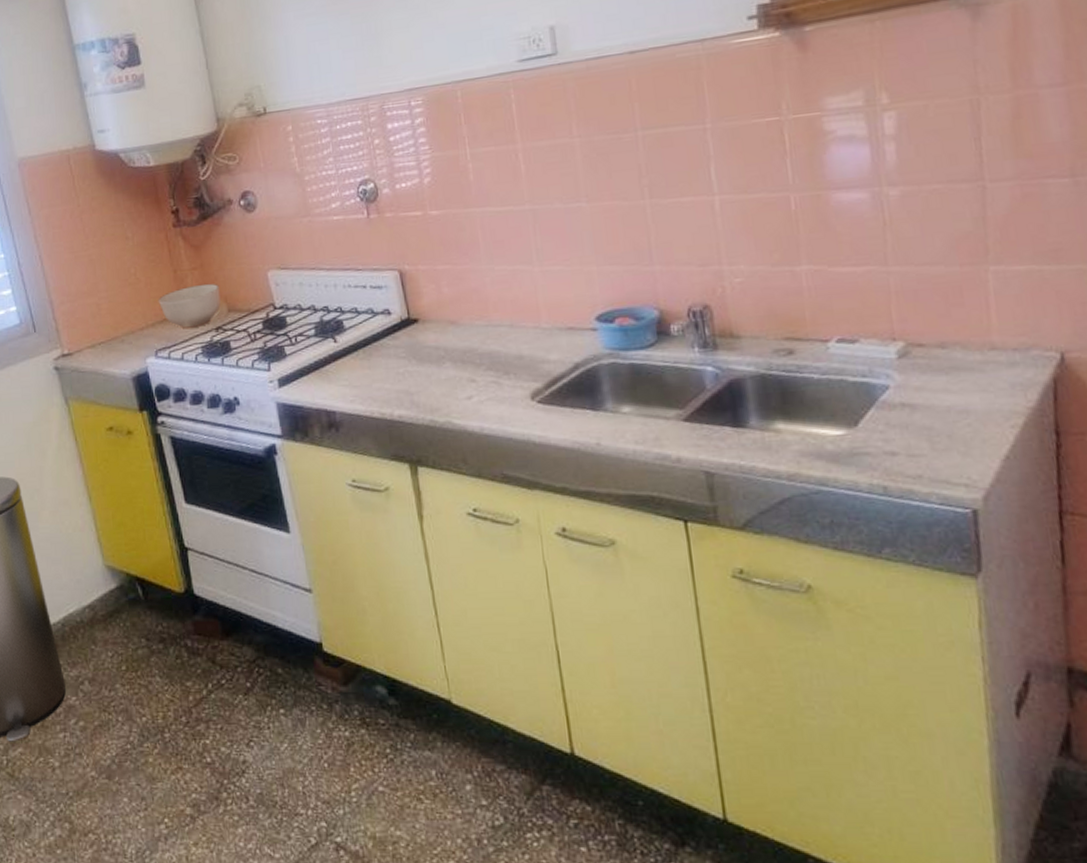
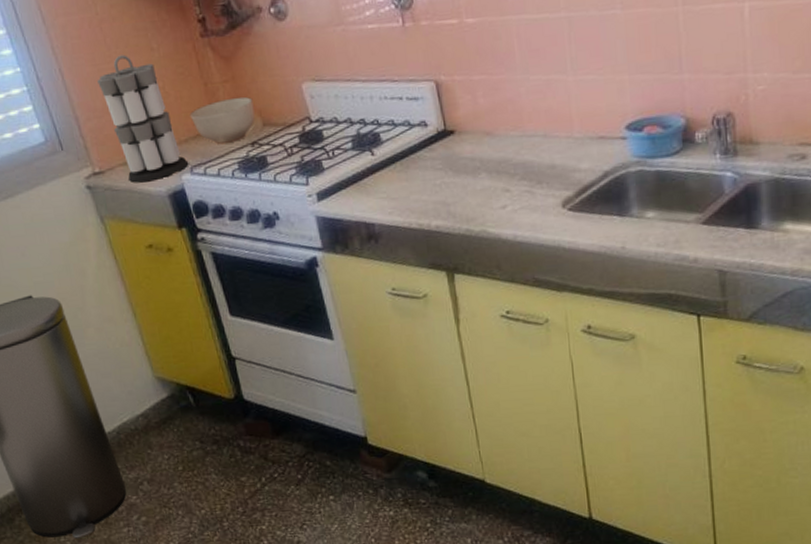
spice rack: none [74,243,154,365] -> present [97,54,189,183]

